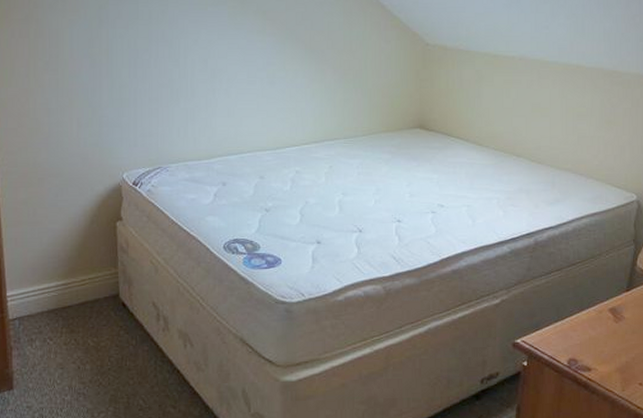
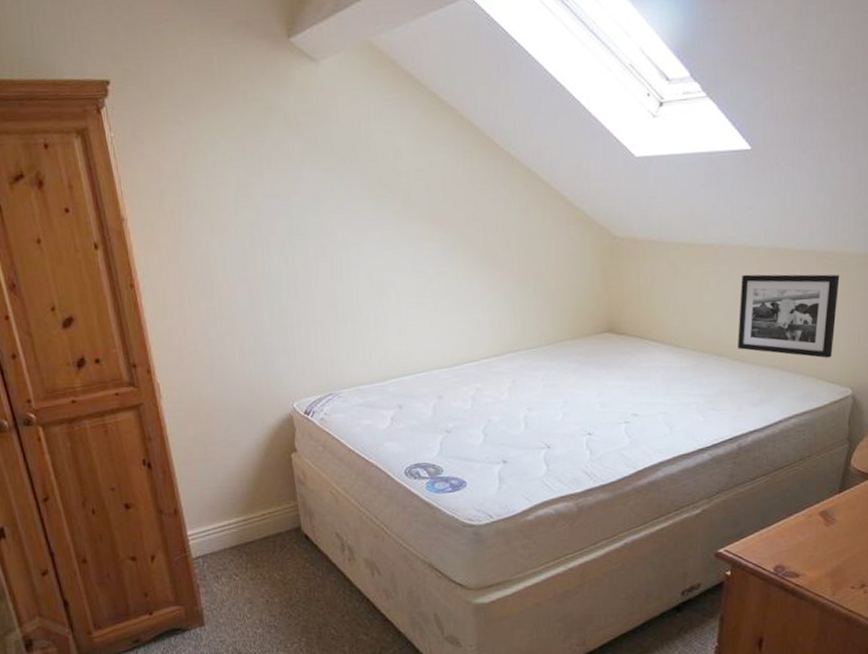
picture frame: none [535,85,624,165] -> present [738,274,840,358]

